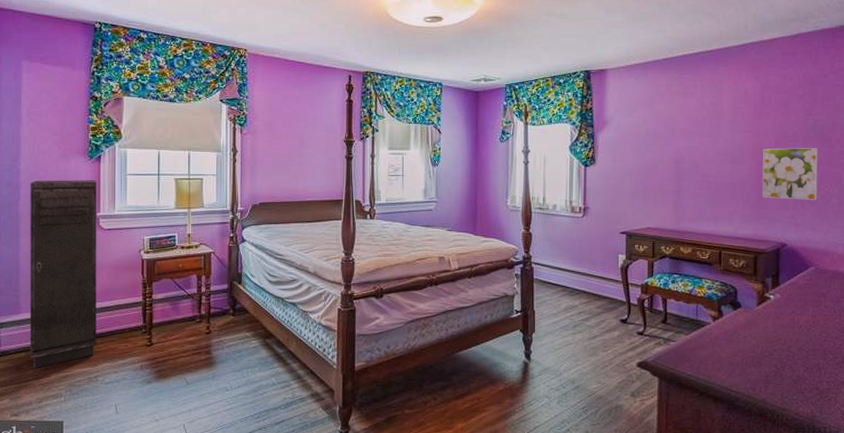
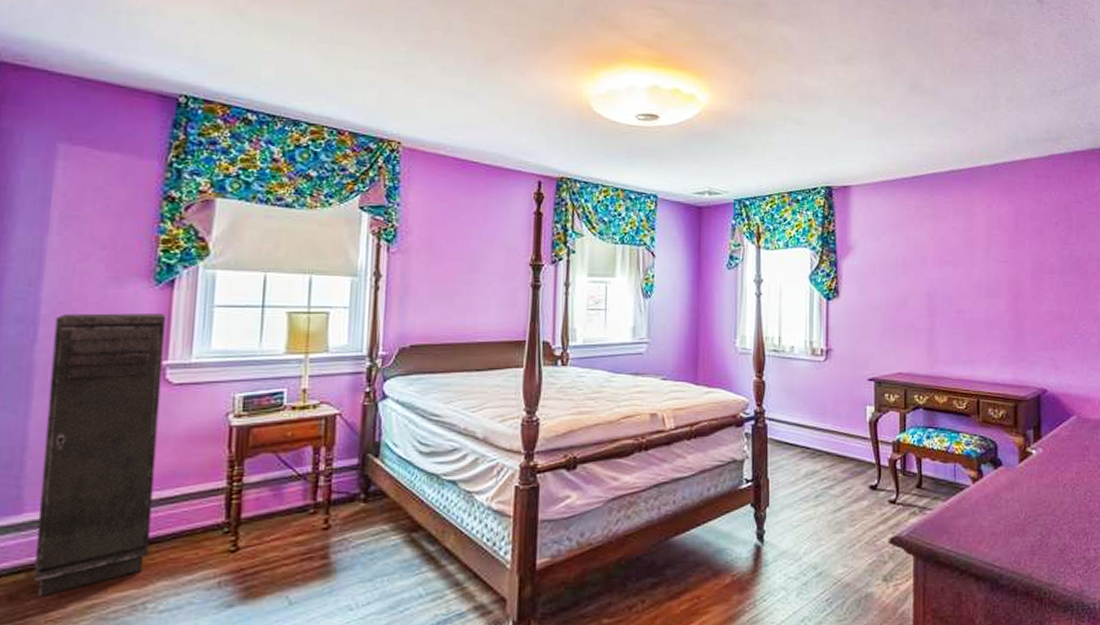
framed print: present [762,147,818,200] -> none [1020,280,1076,340]

